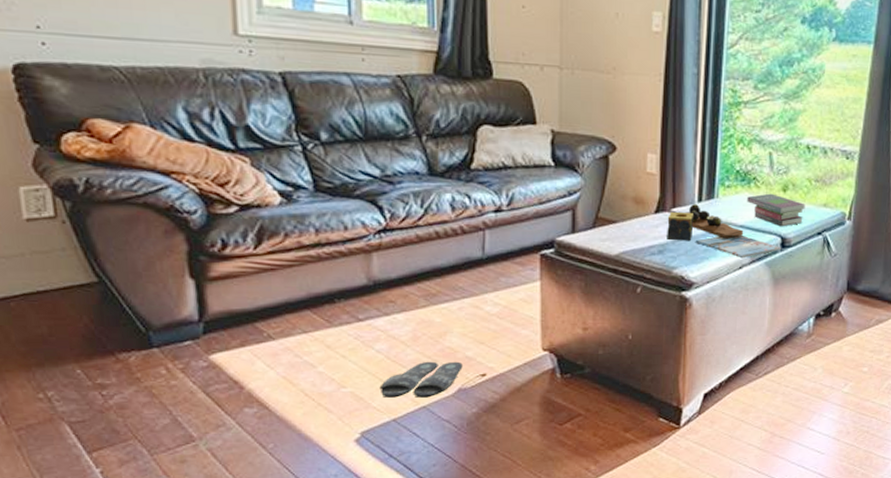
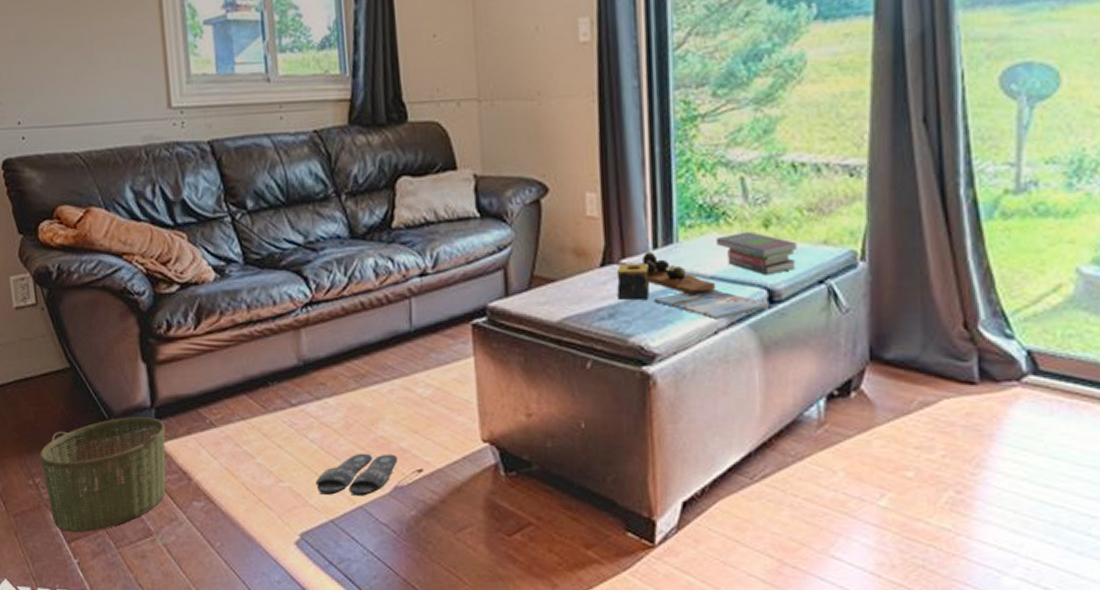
basket: none [53,330,216,442] -> present [39,417,166,532]

